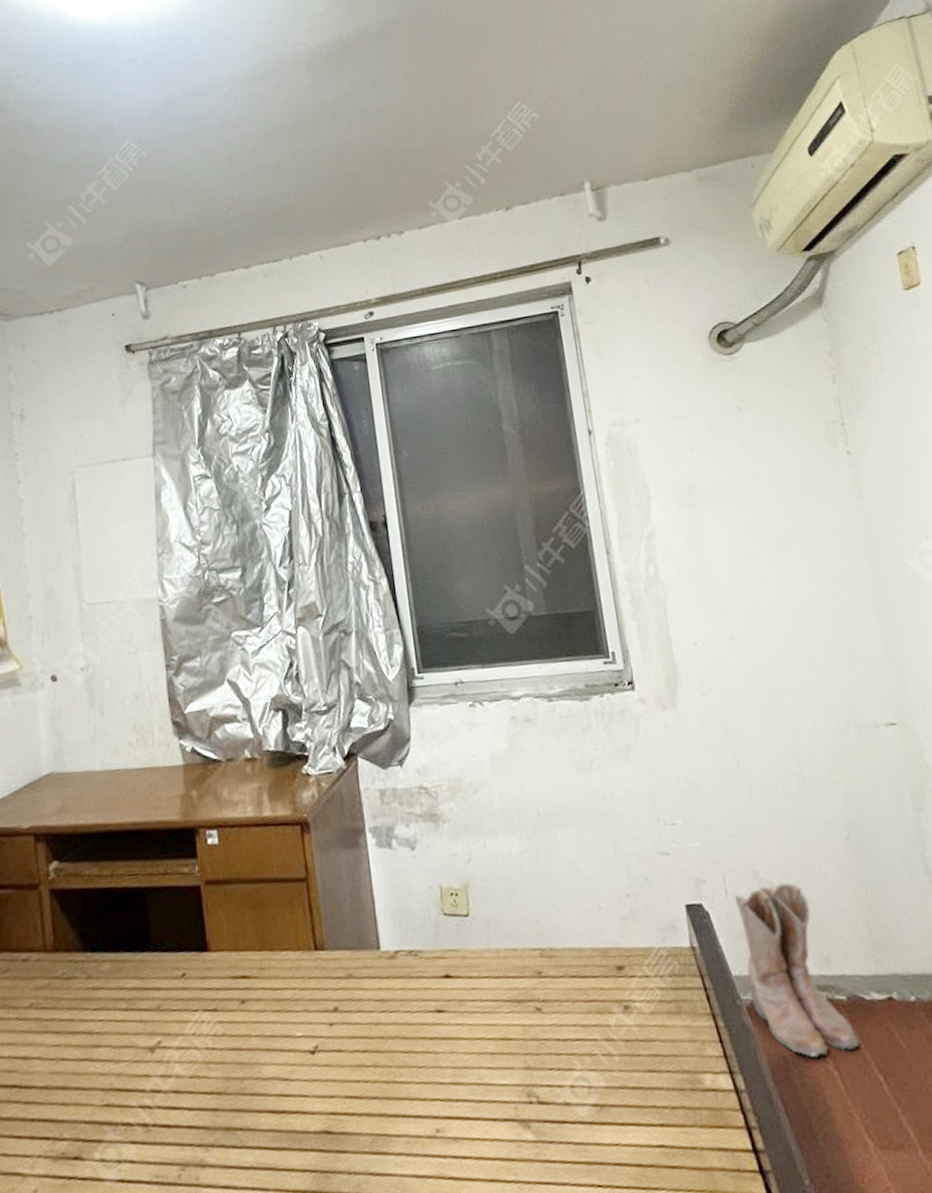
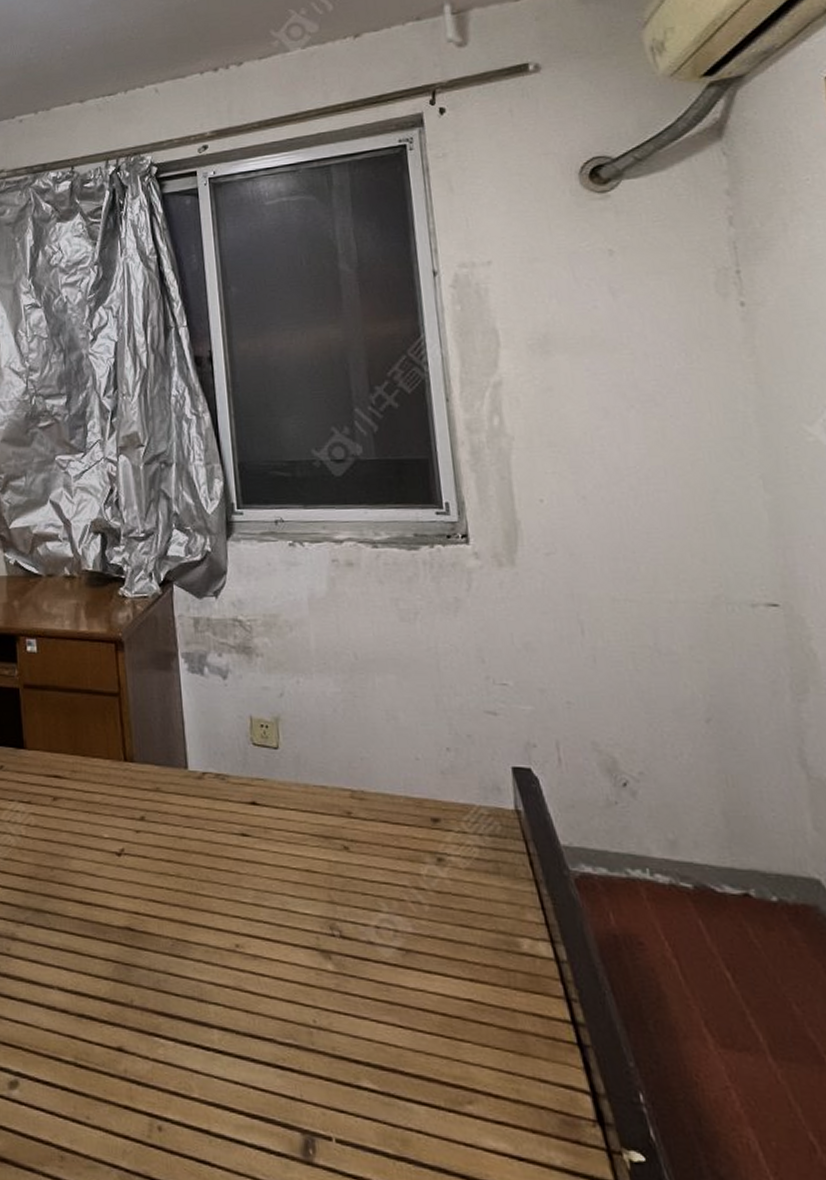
boots: present [734,883,860,1057] -> none [568,759,706,942]

